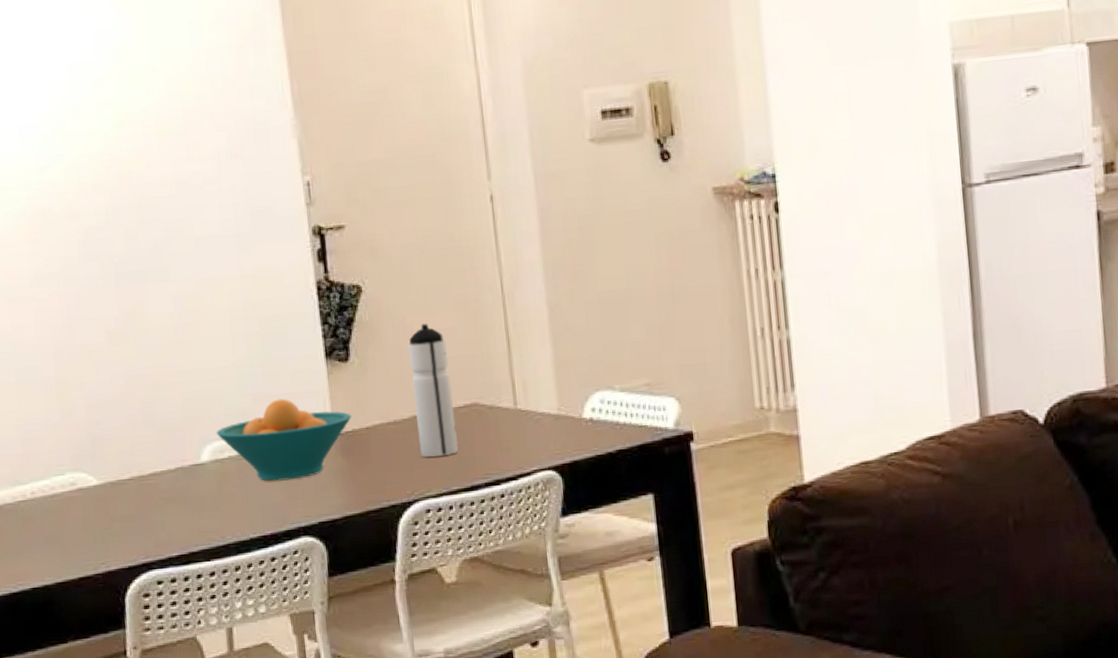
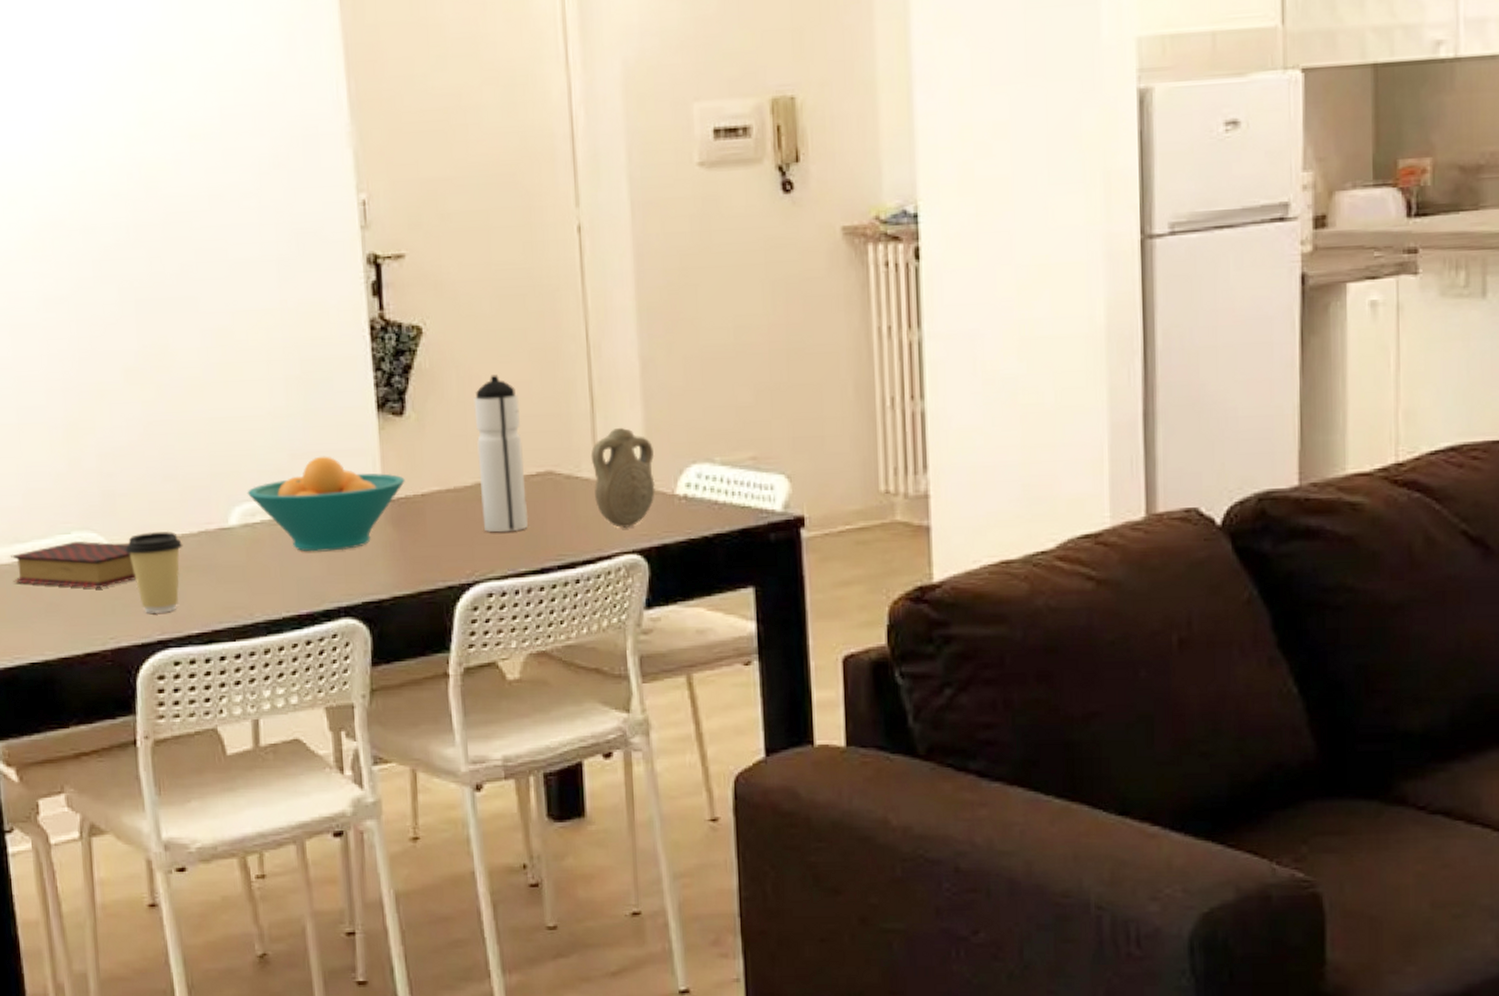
book: none [12,481,123,521] -> present [10,541,137,588]
coffee cup: none [112,469,163,541] -> present [125,531,183,613]
pilgrim flask: none [509,363,566,449] -> present [590,427,655,528]

